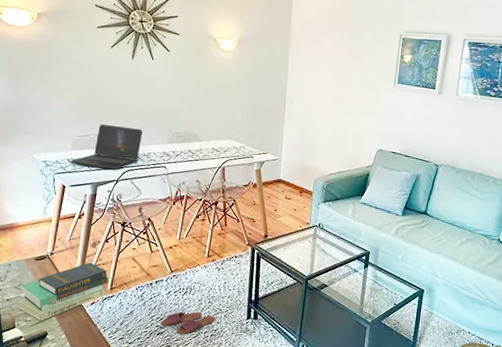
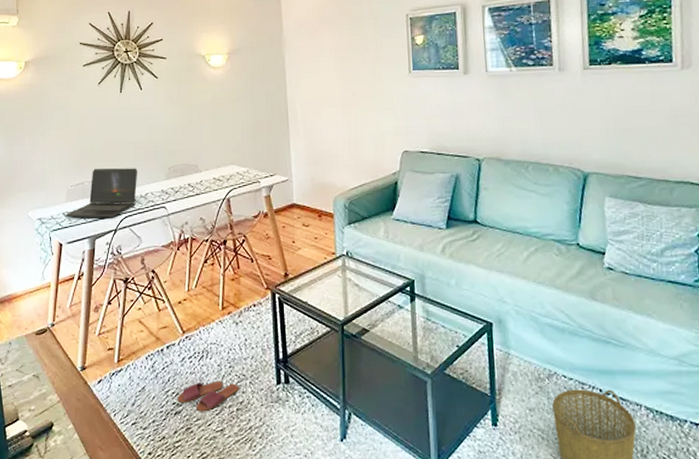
books: present [17,262,108,322] -> none [20,331,115,410]

